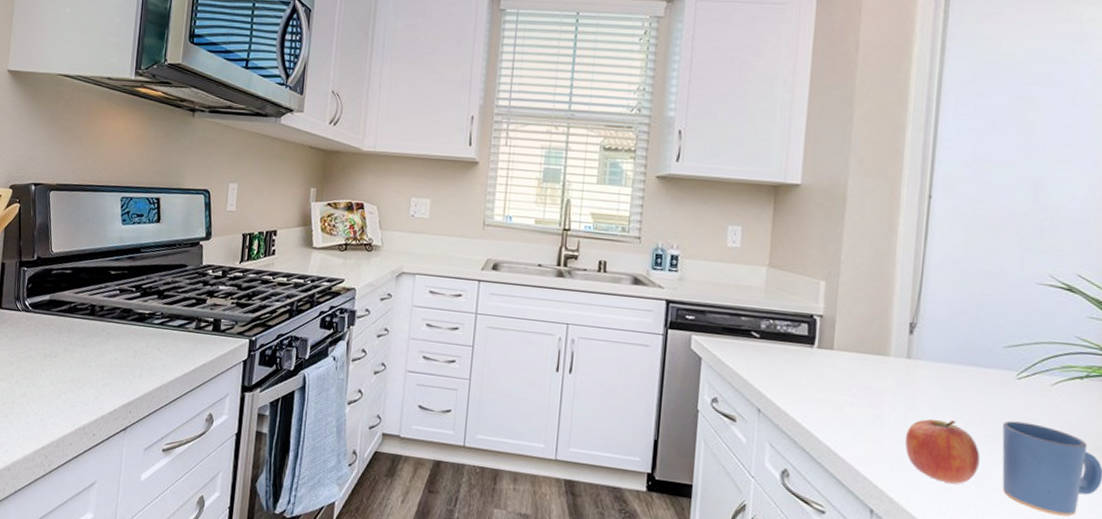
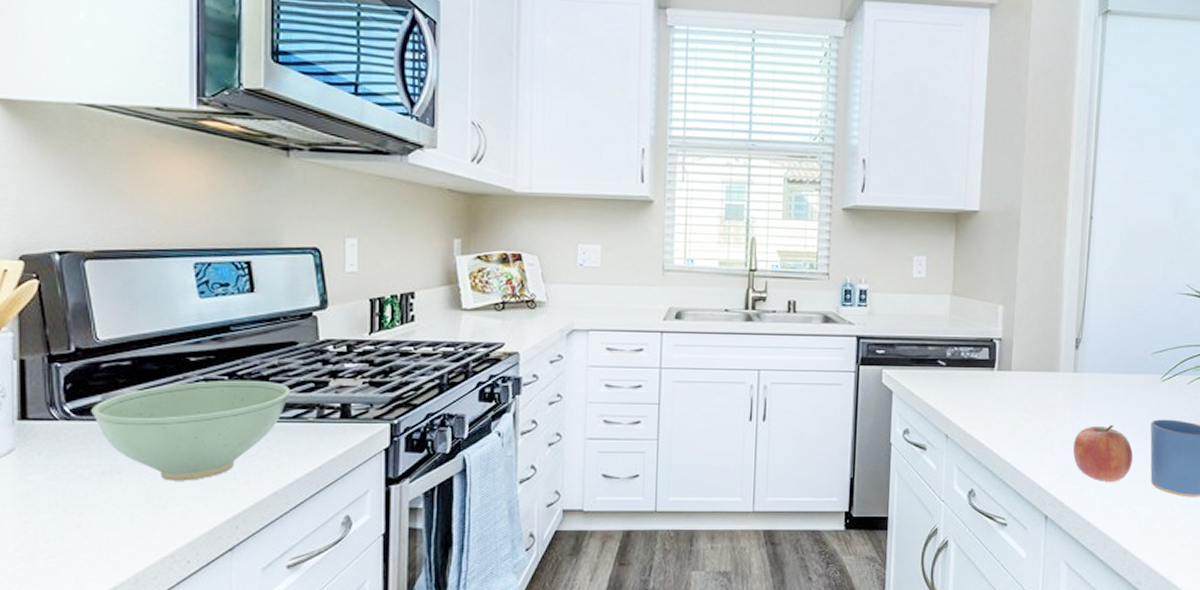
bowl: none [42,290,178,370] -> present [91,380,290,481]

